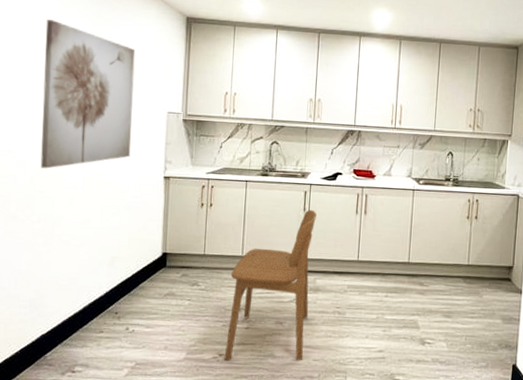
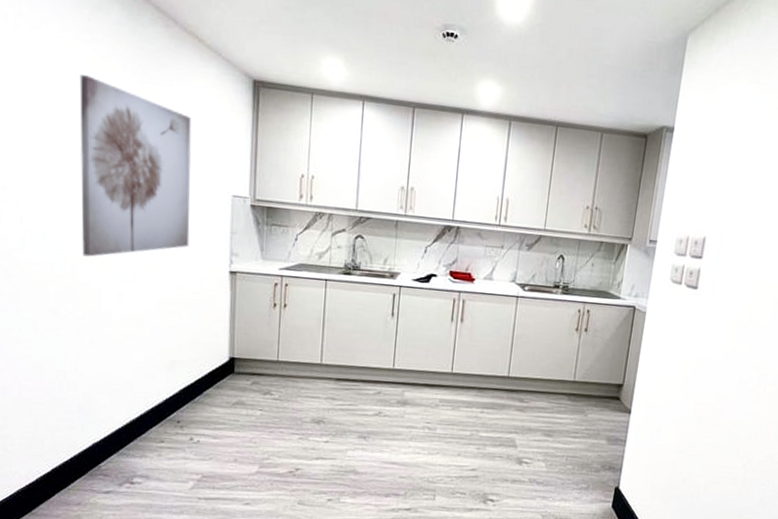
dining chair: present [224,209,317,361] -> none [301,314,406,477]

